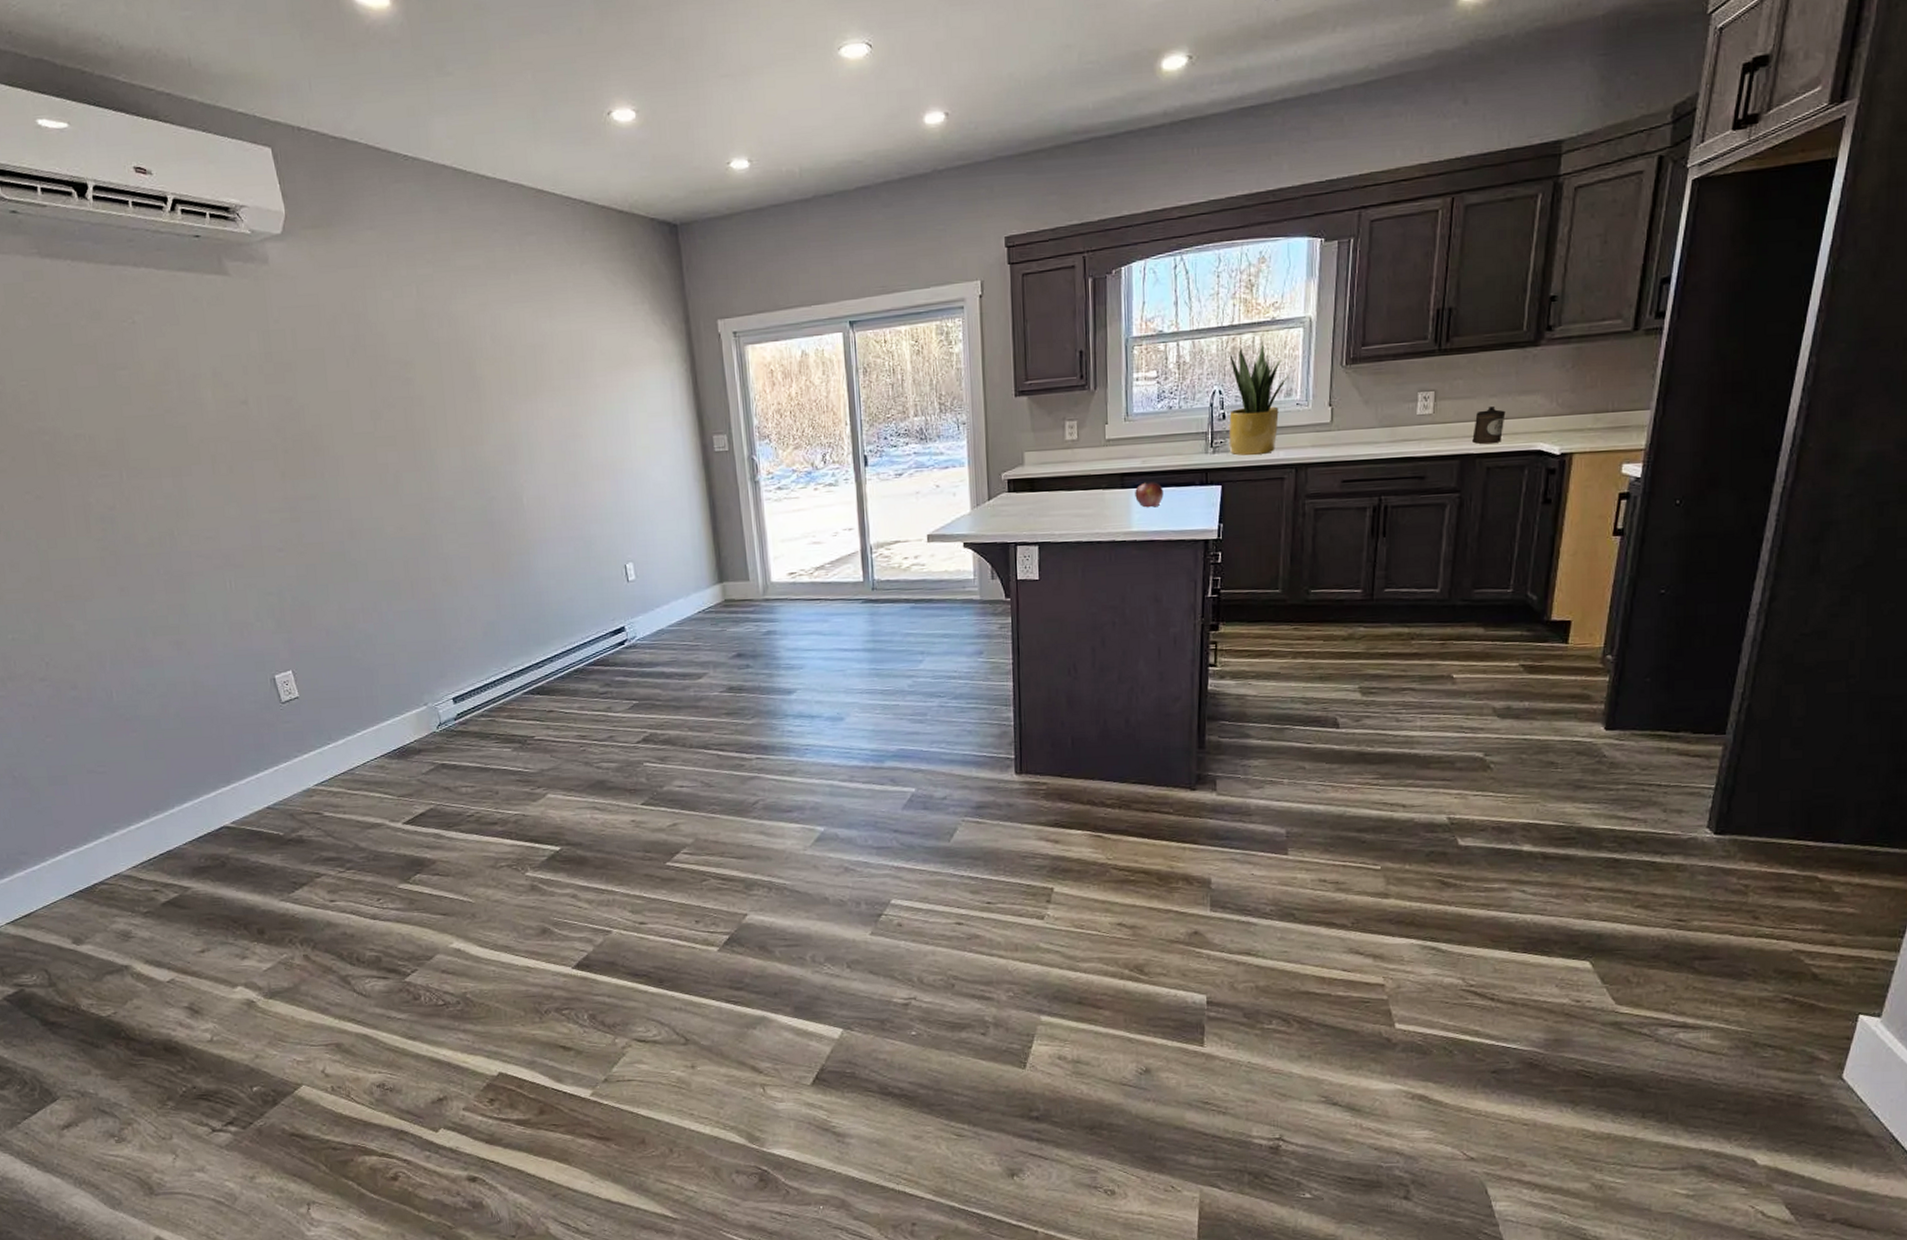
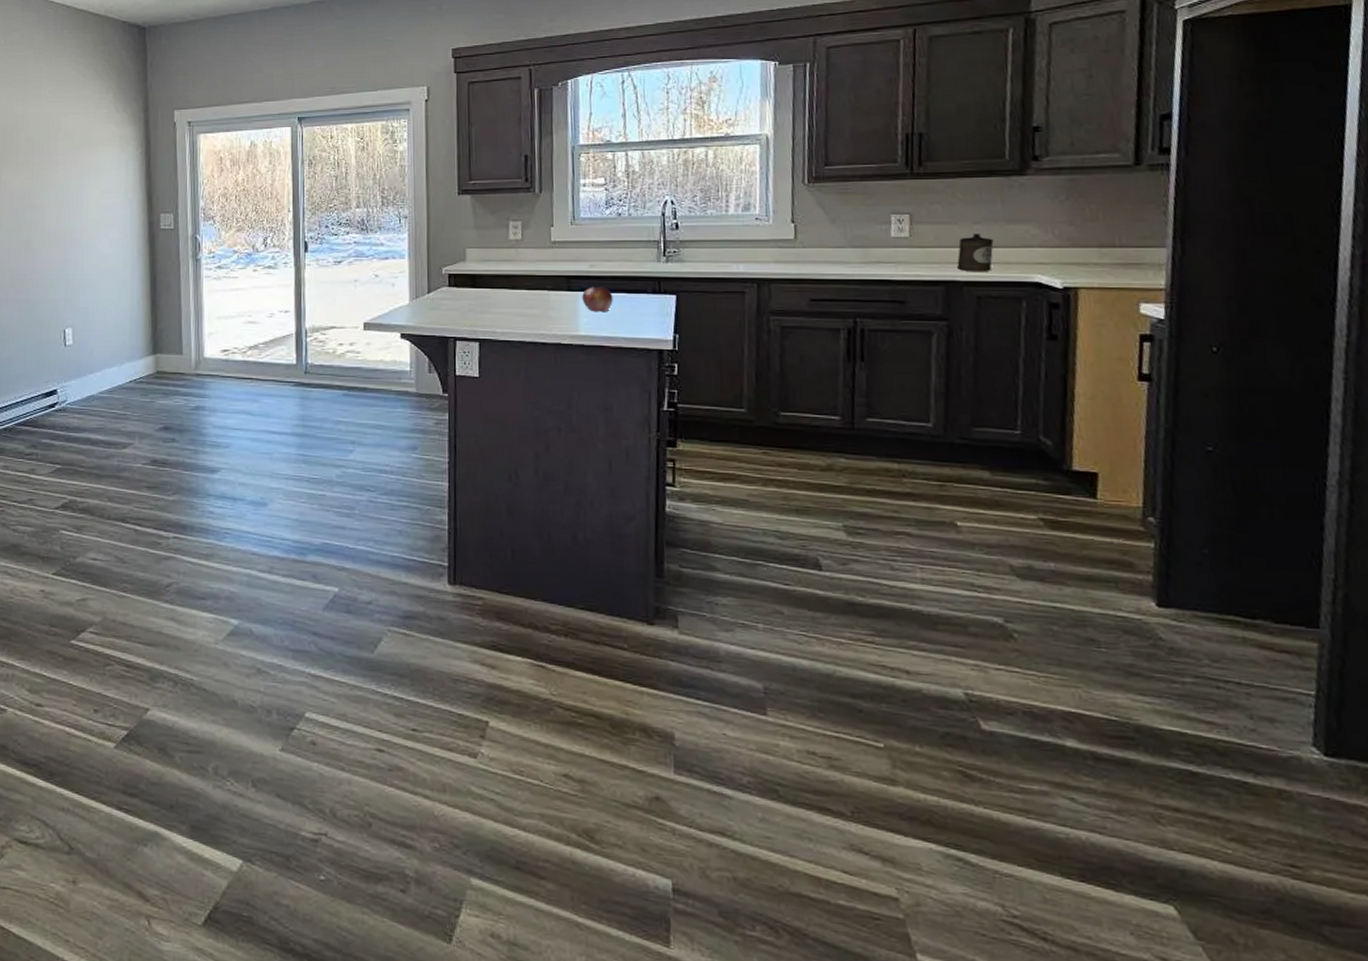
planter: present [1229,342,1290,456] -> none [681,156,748,266]

